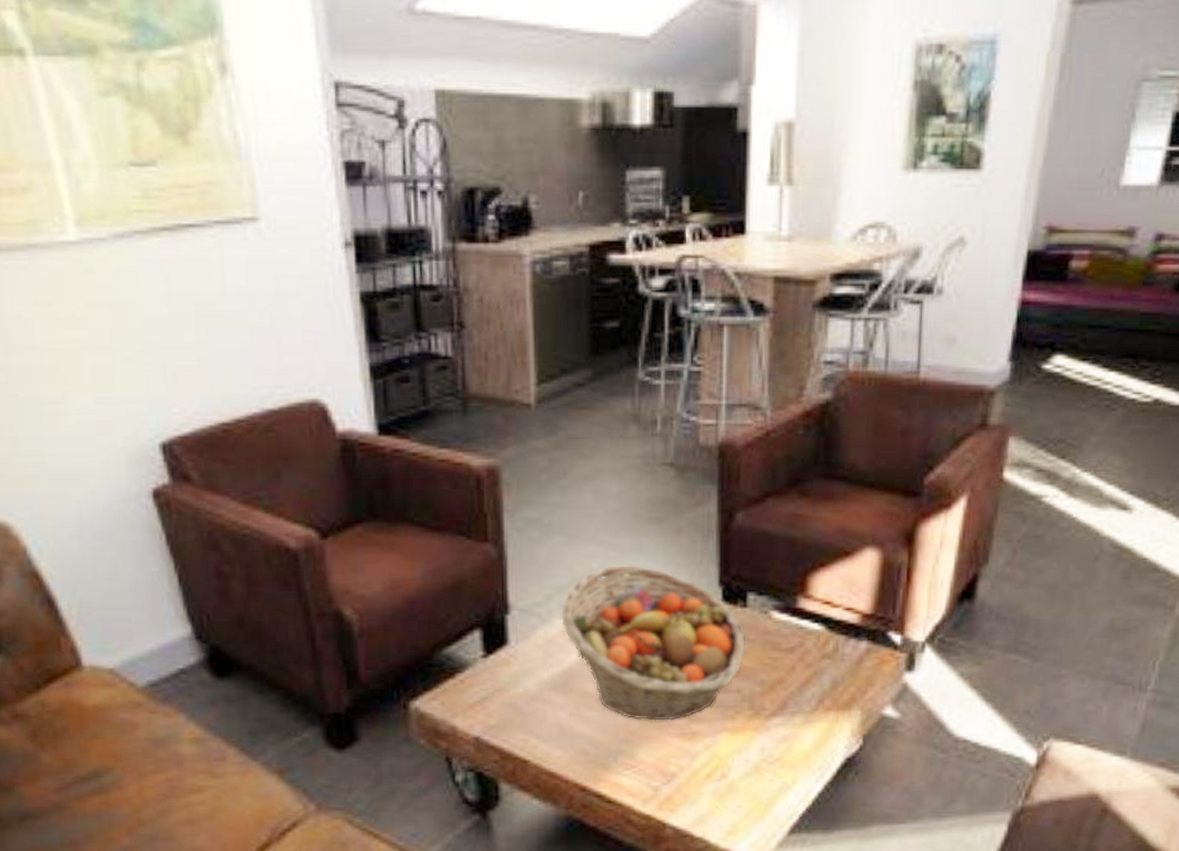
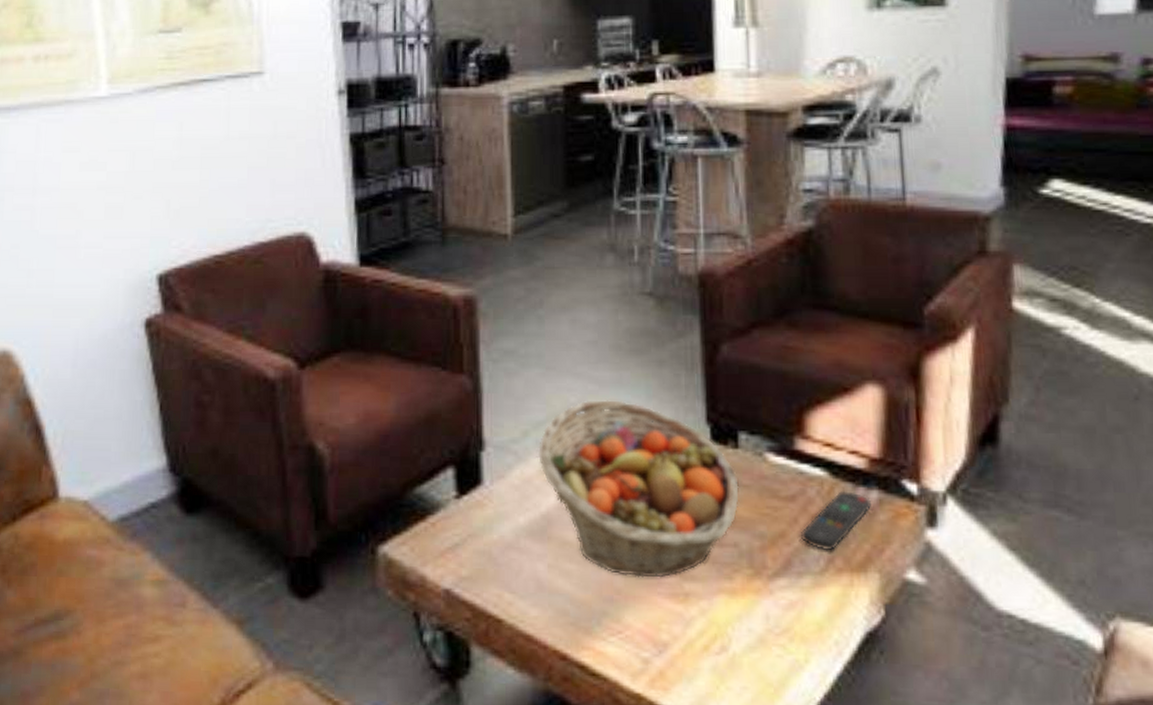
remote control: none [796,643,861,694] -> present [800,491,872,551]

